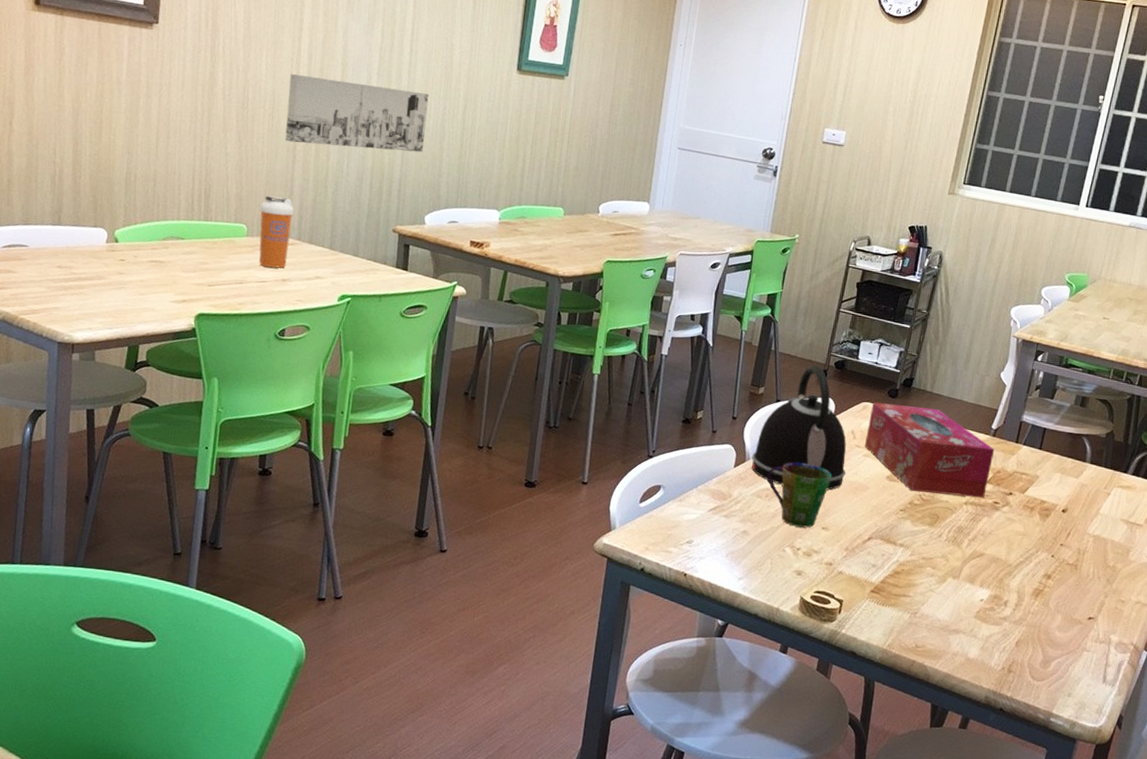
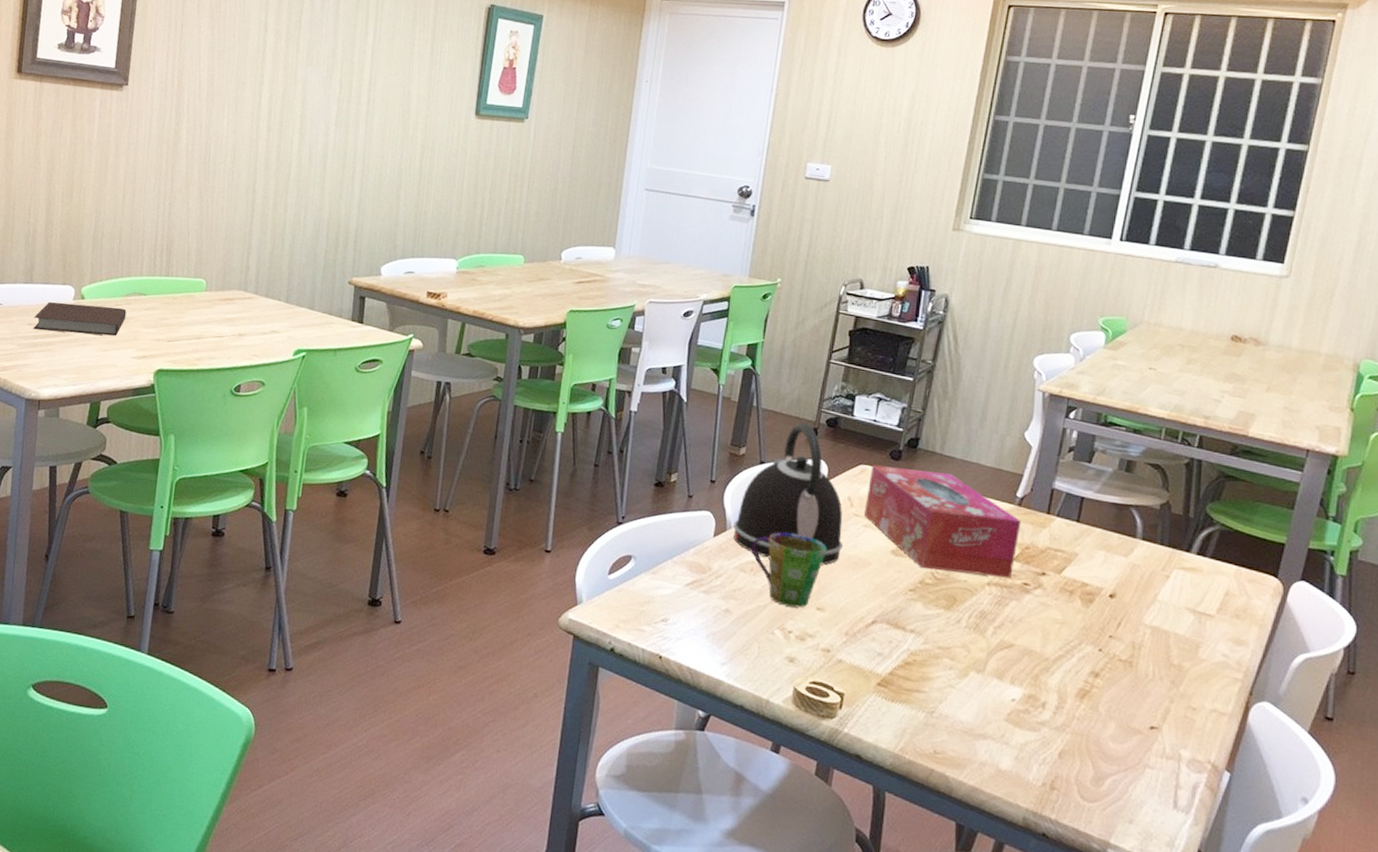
notebook: none [64,244,164,280] -> present [33,302,127,336]
shaker bottle: present [259,195,294,269] -> none [217,249,251,323]
wall art: present [285,73,429,153] -> none [244,127,386,202]

